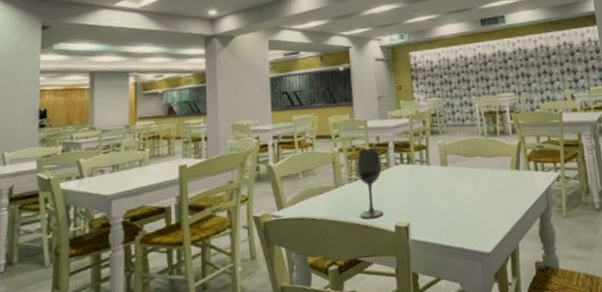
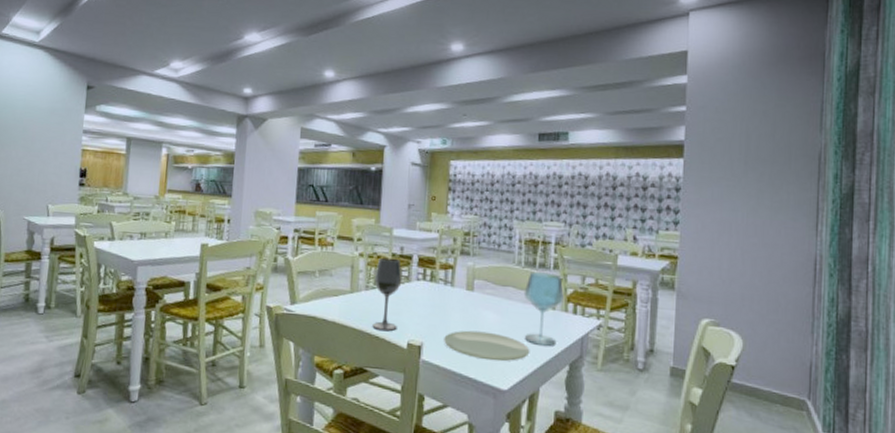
plate: none [428,201,505,228] -> present [444,330,530,362]
wine glass: none [490,138,526,205] -> present [523,272,564,346]

